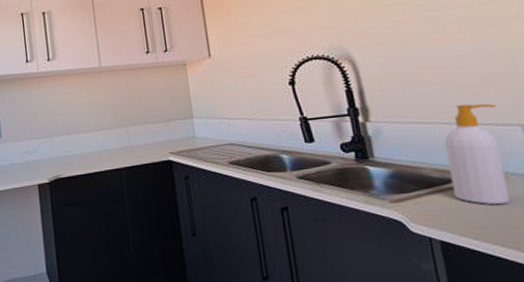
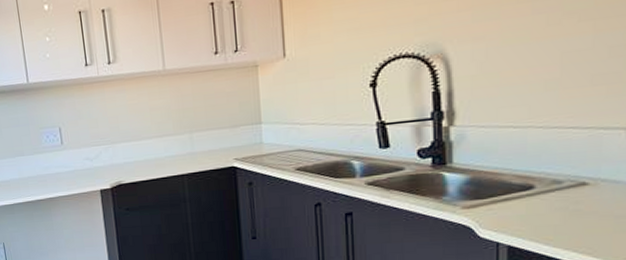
soap bottle: present [444,103,510,205] -> none [533,105,603,212]

